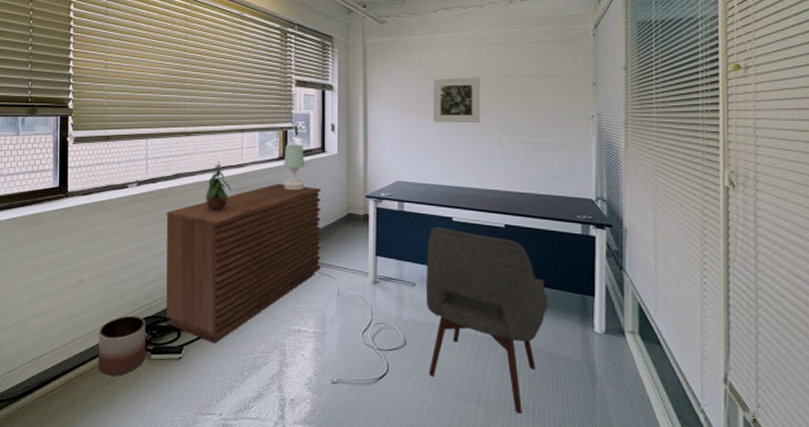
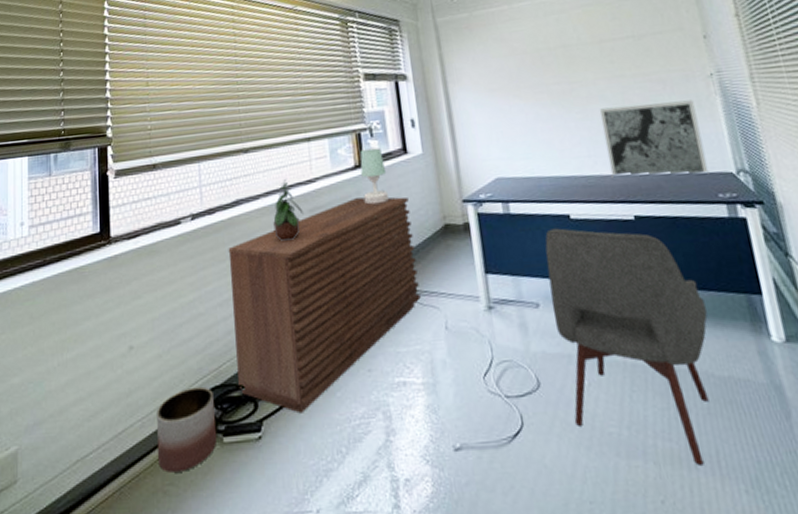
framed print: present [433,78,480,122] -> none [520,46,582,103]
wall art: none [492,134,573,199] -> present [599,100,709,178]

